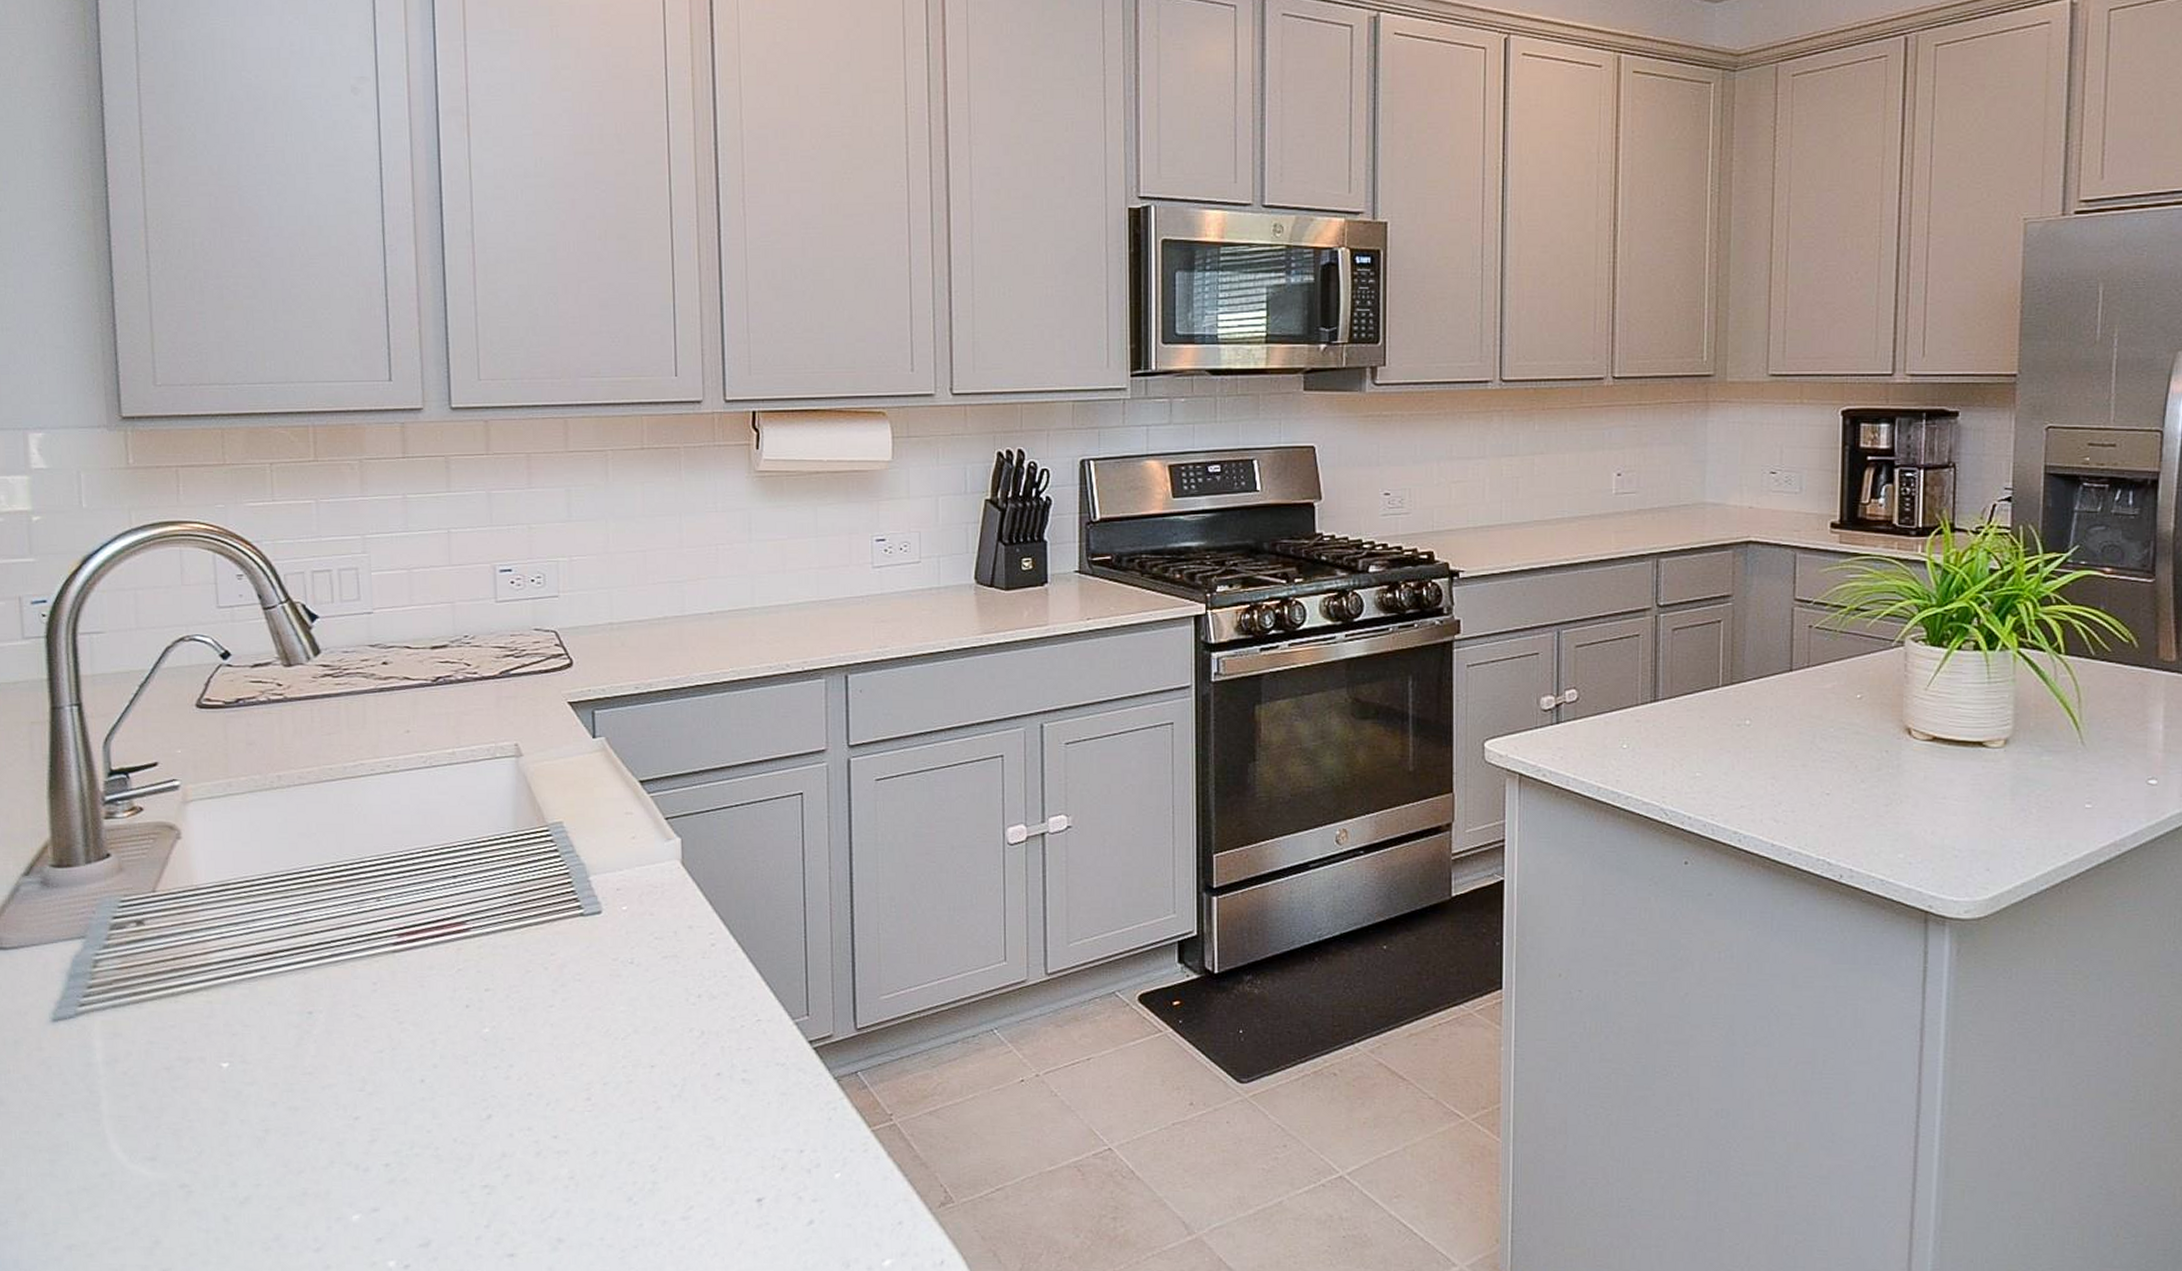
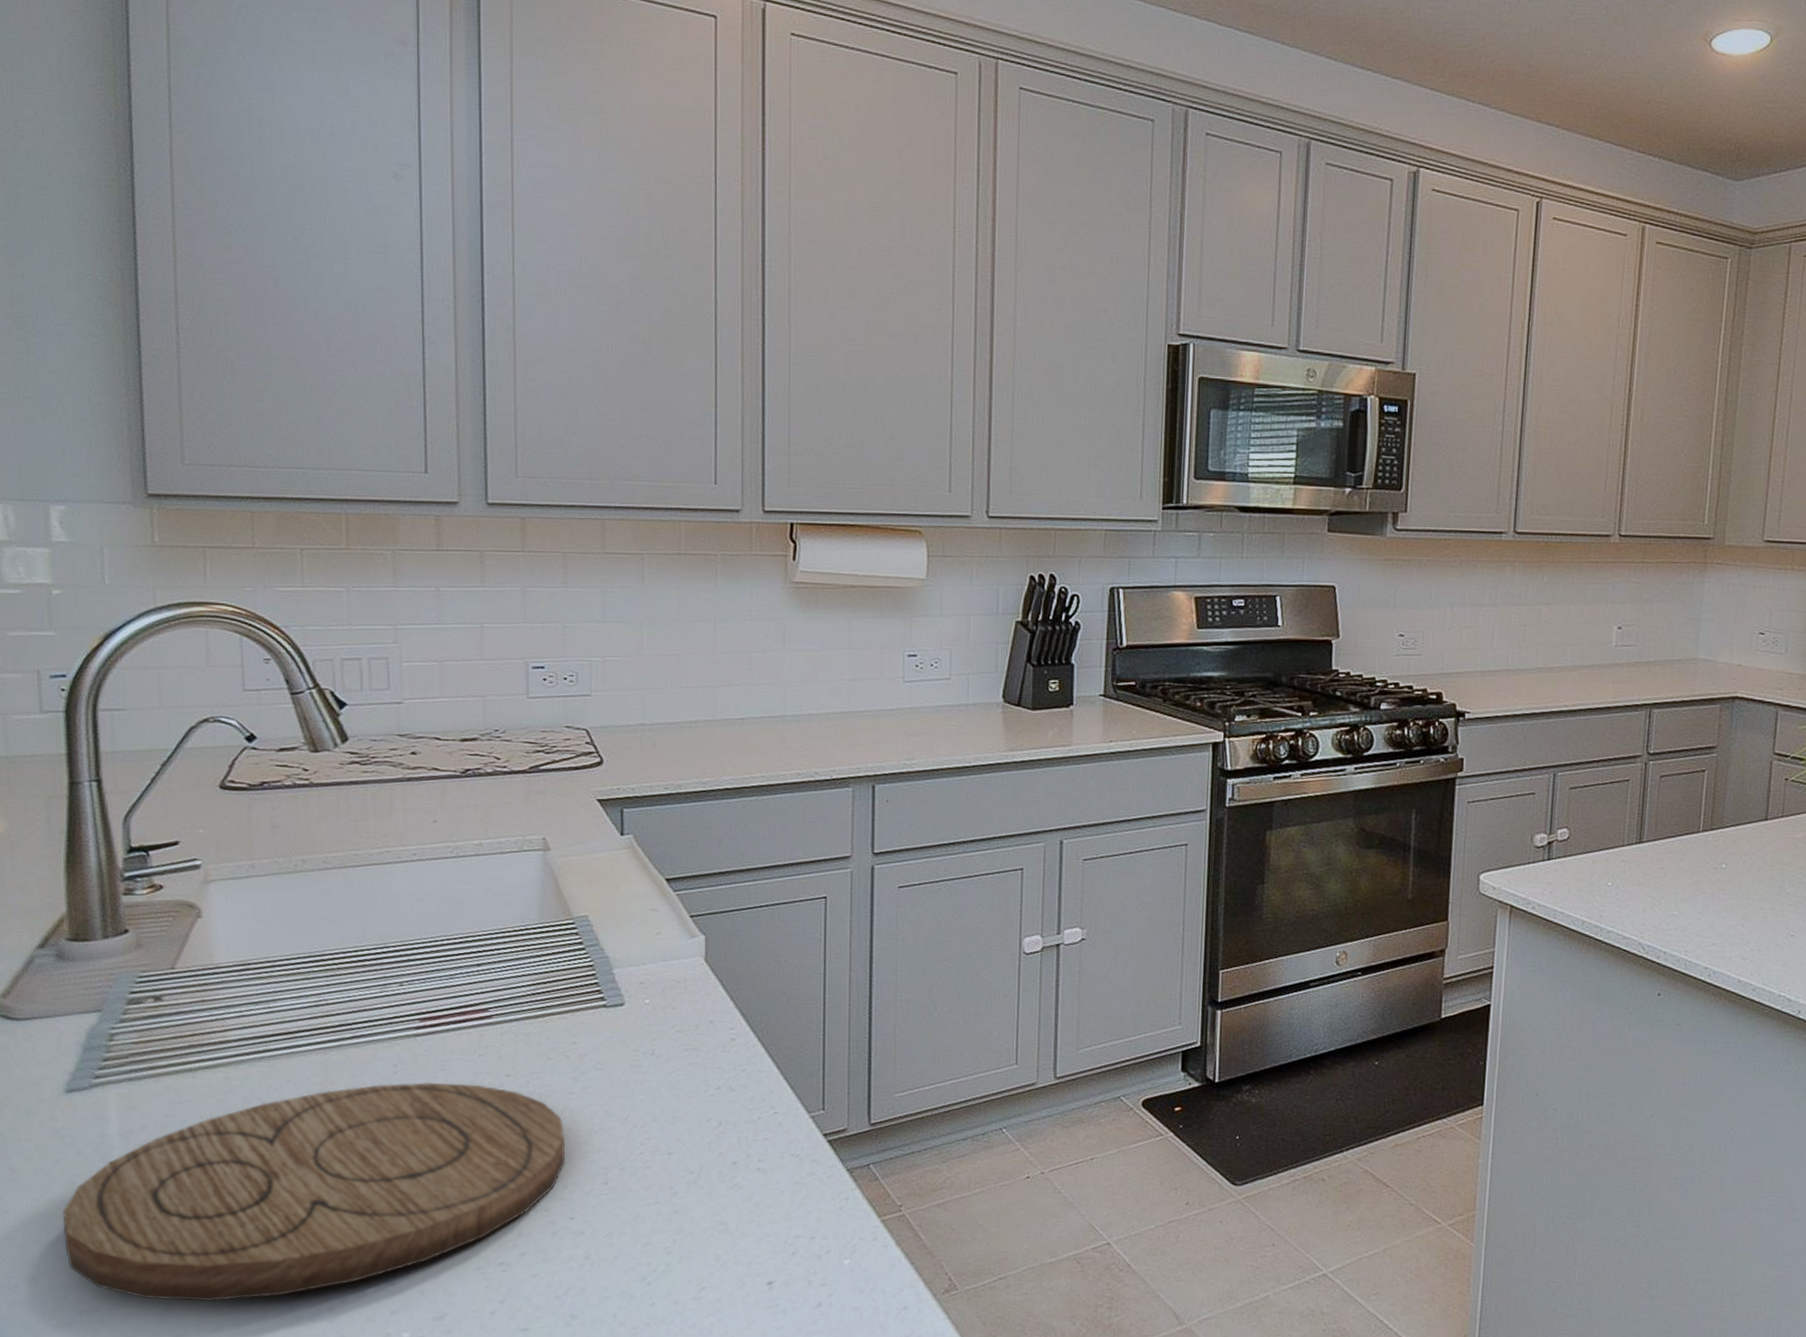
cutting board: none [51,999,548,1234] -> present [63,1082,566,1302]

